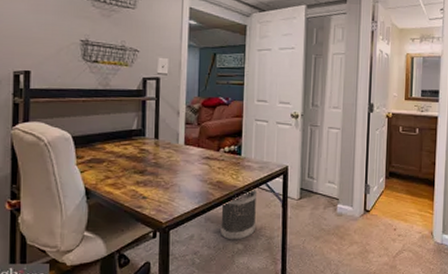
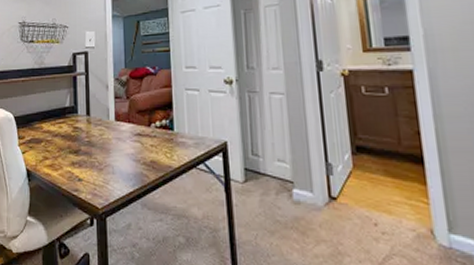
wastebasket: present [220,187,258,240] -> none [157,168,198,232]

